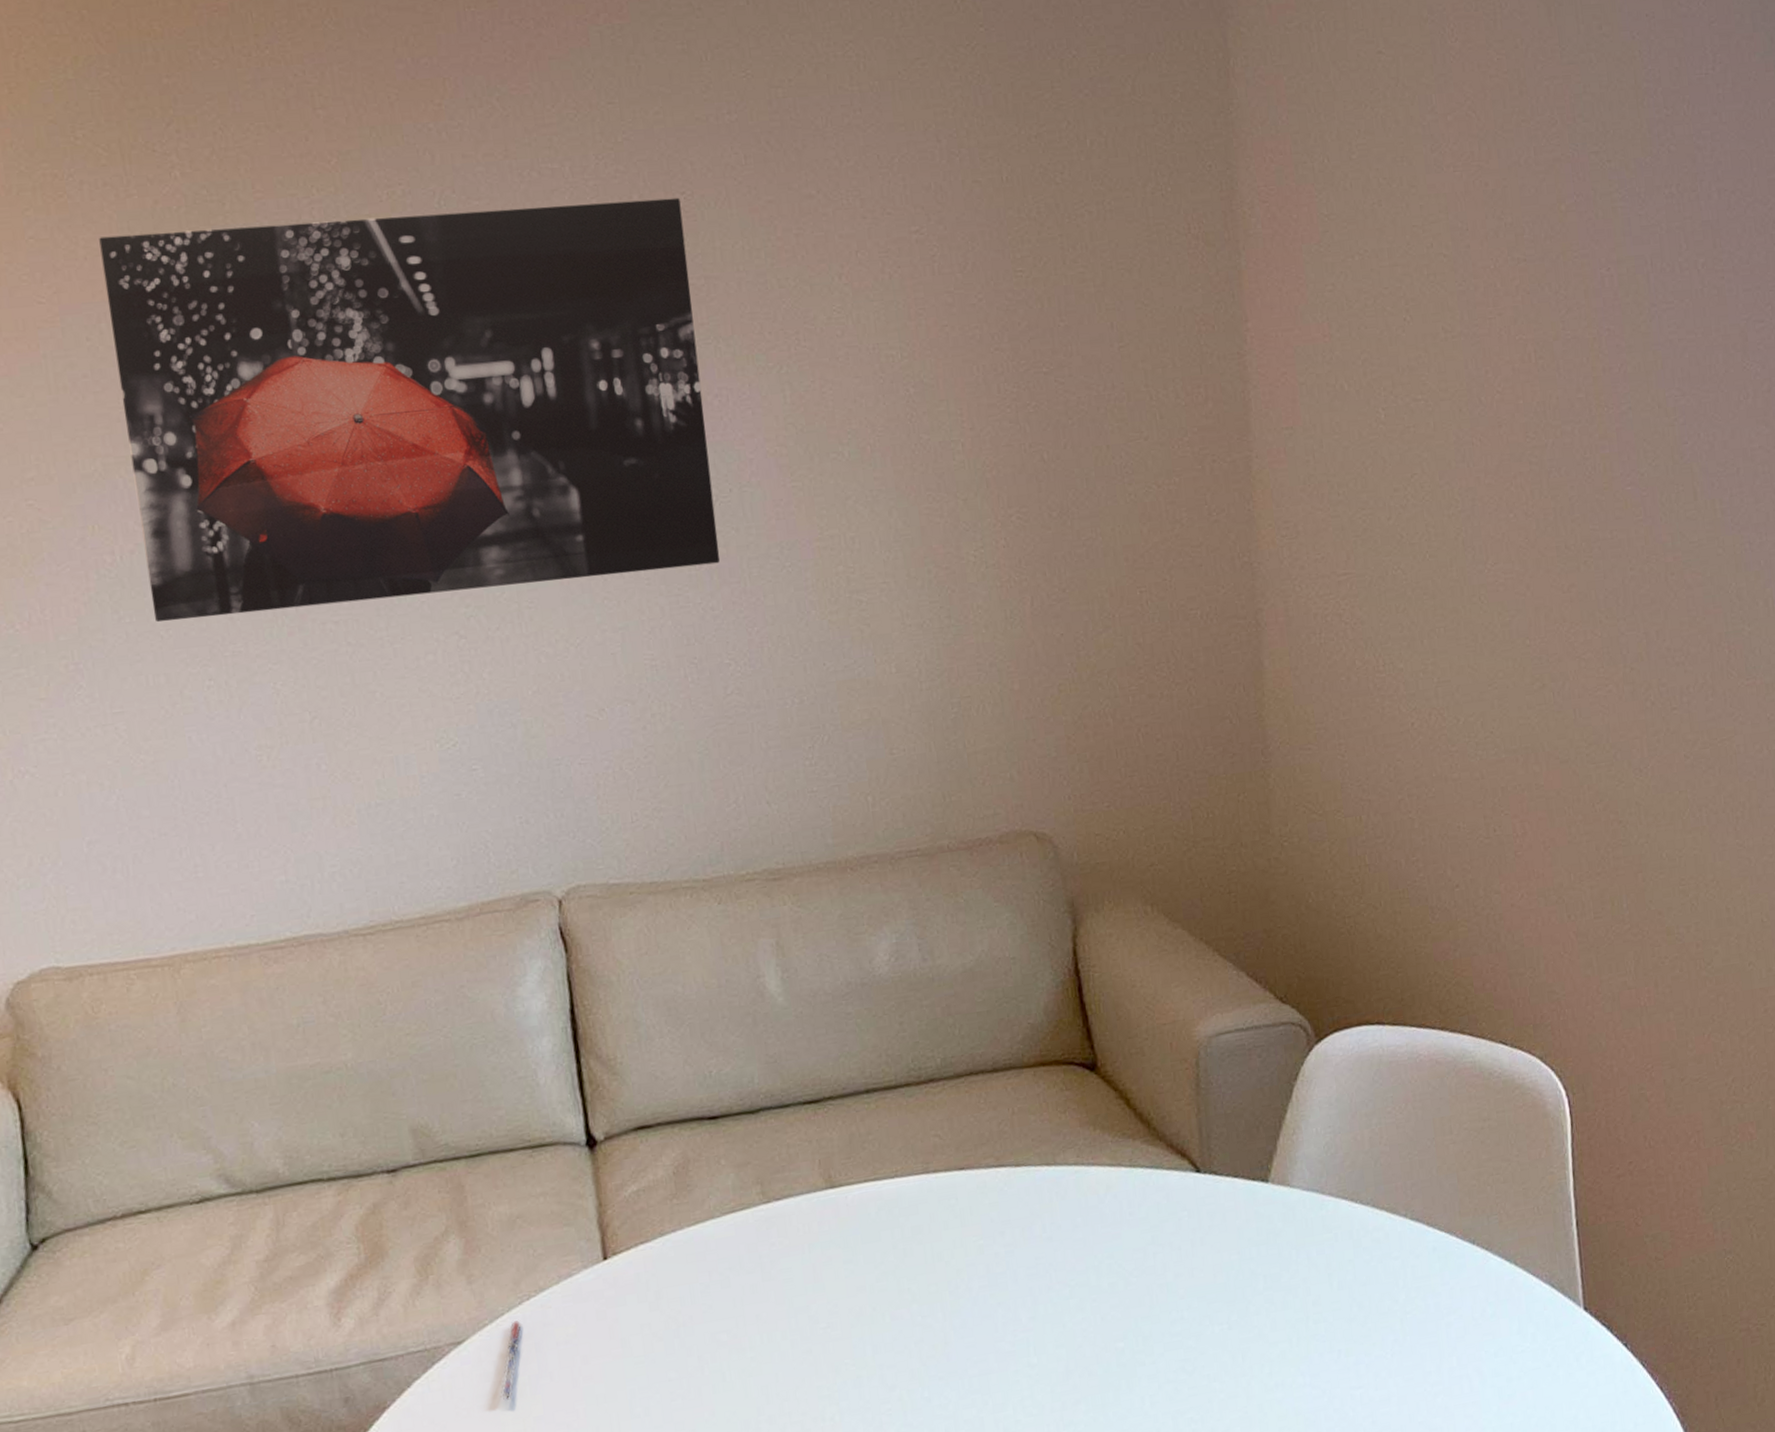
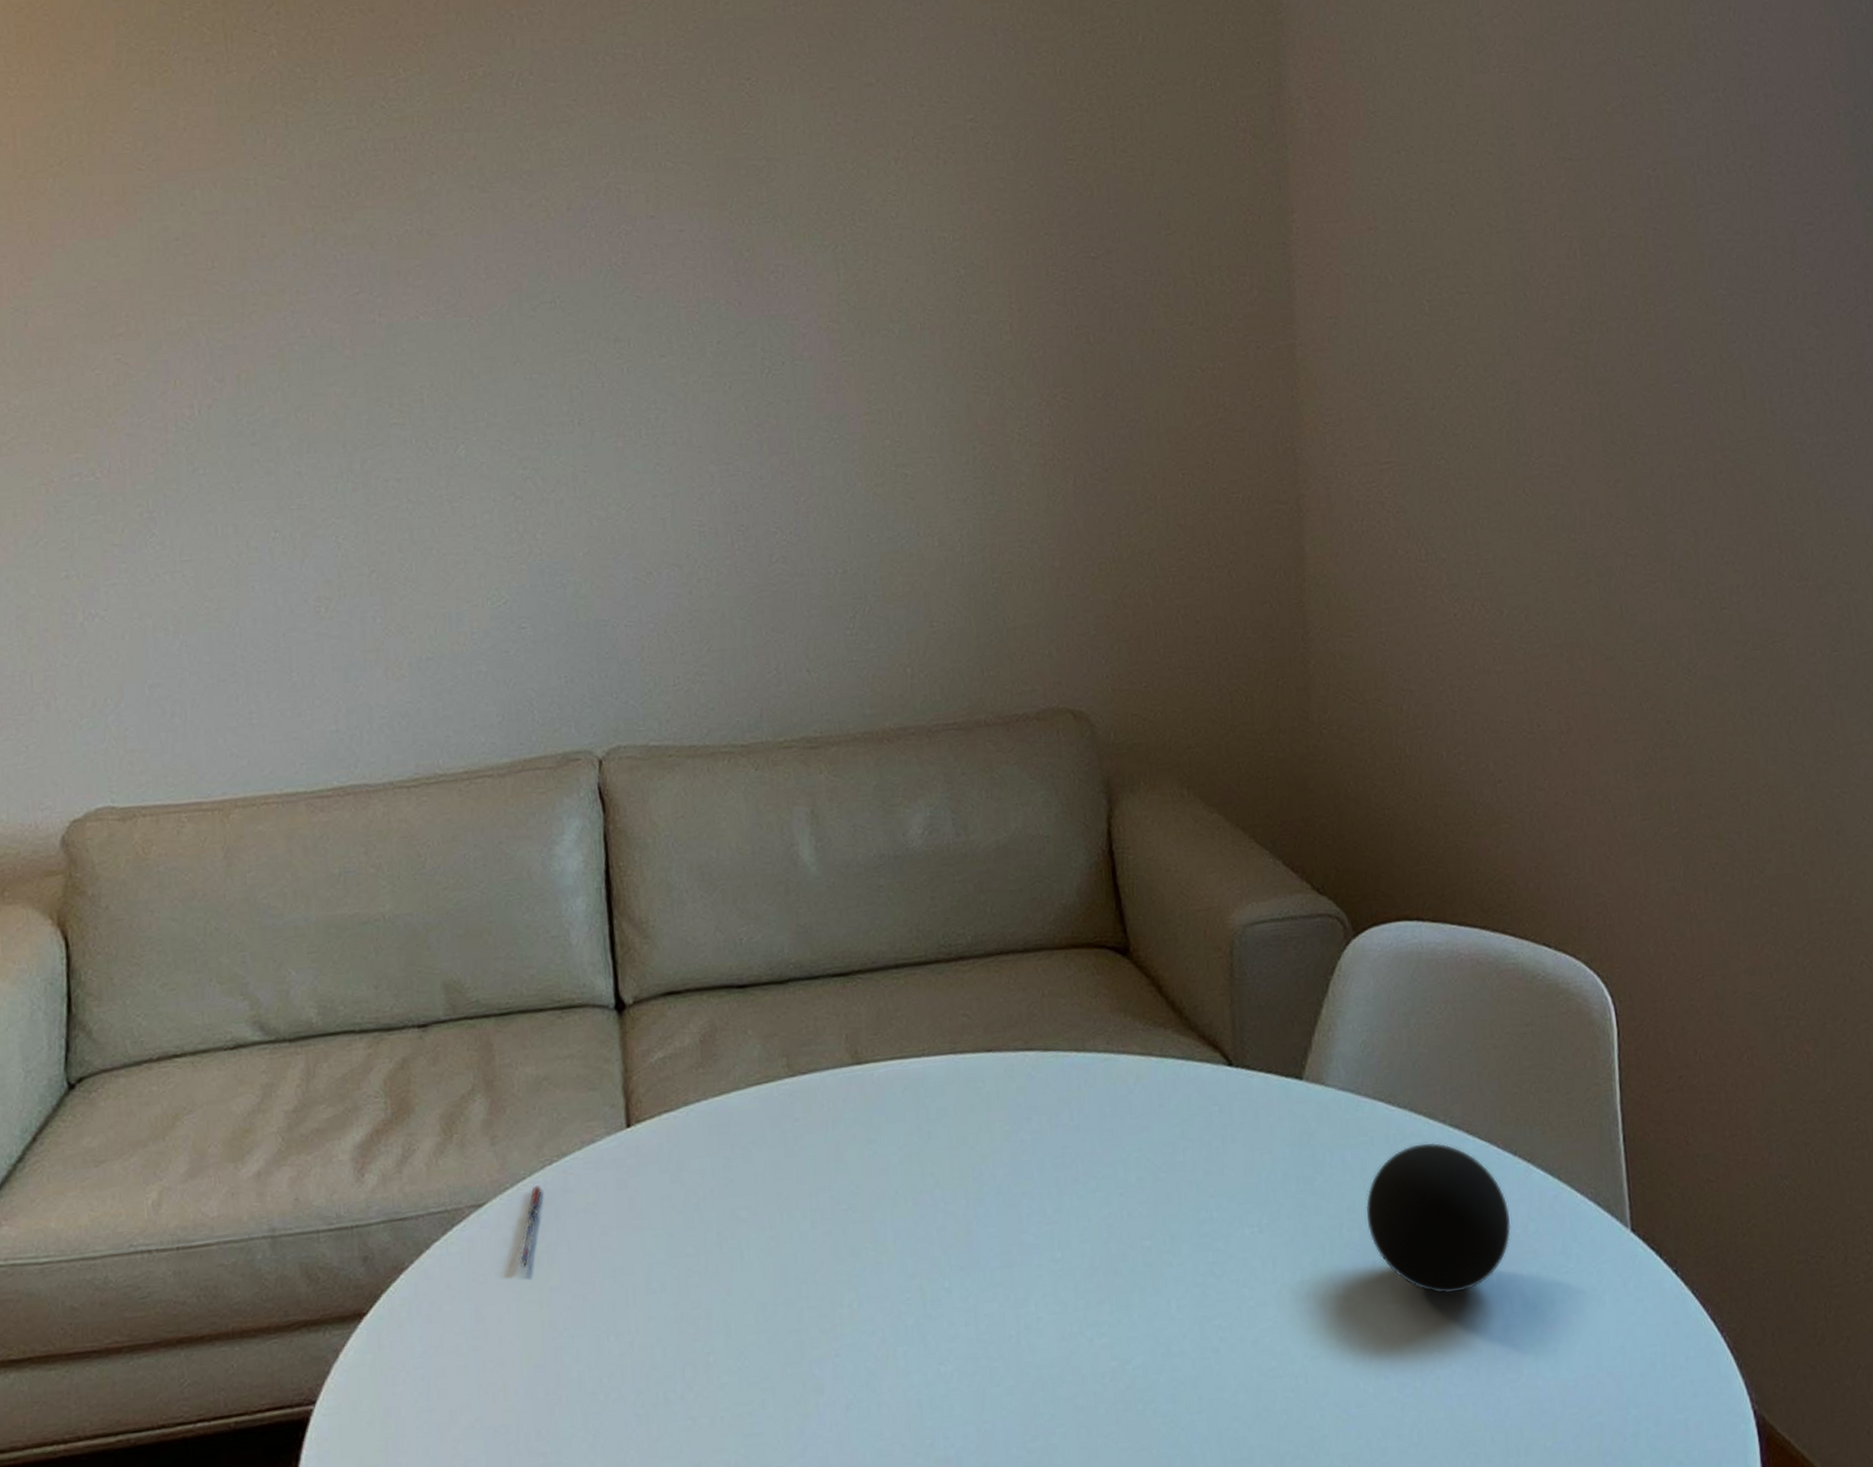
wall art: present [99,197,721,623] -> none [198,83,771,475]
decorative ball: none [1330,1236,1470,1378] -> present [1365,1142,1511,1294]

